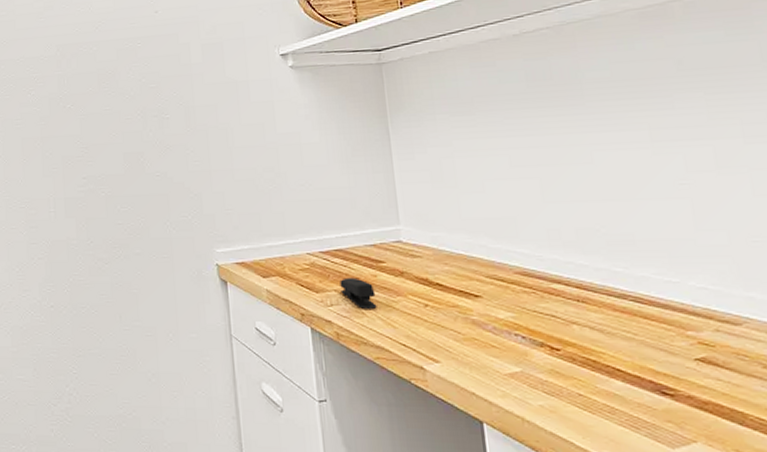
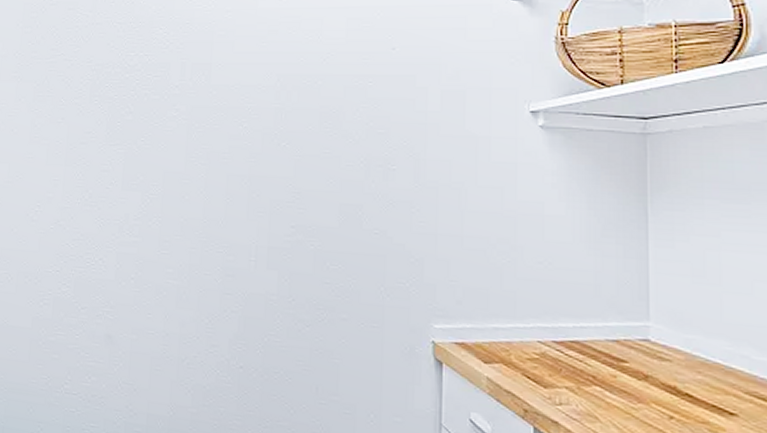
stapler: present [340,277,377,309] -> none [573,374,613,414]

